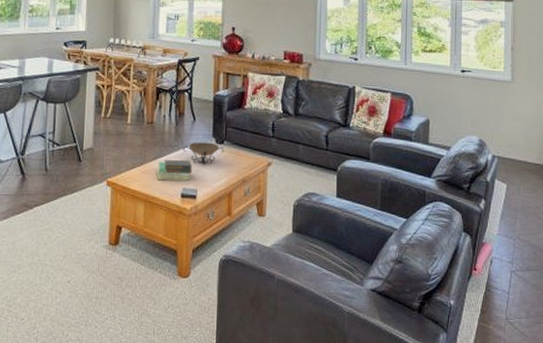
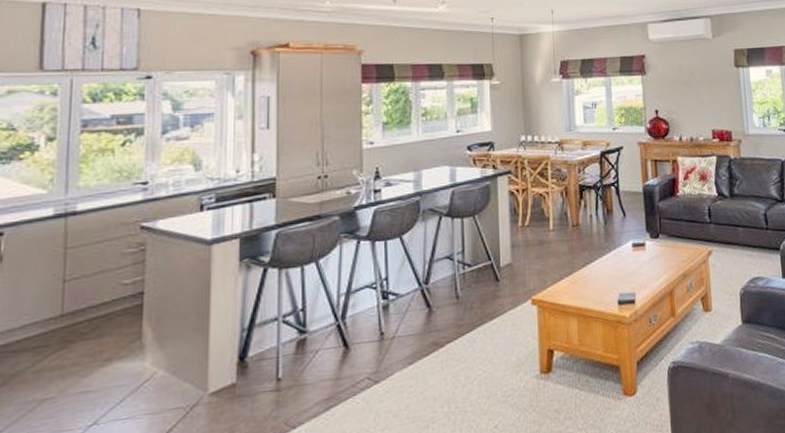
books: present [155,159,192,181] -> none [587,261,628,290]
decorative bowl: present [182,142,225,165] -> none [614,238,661,265]

